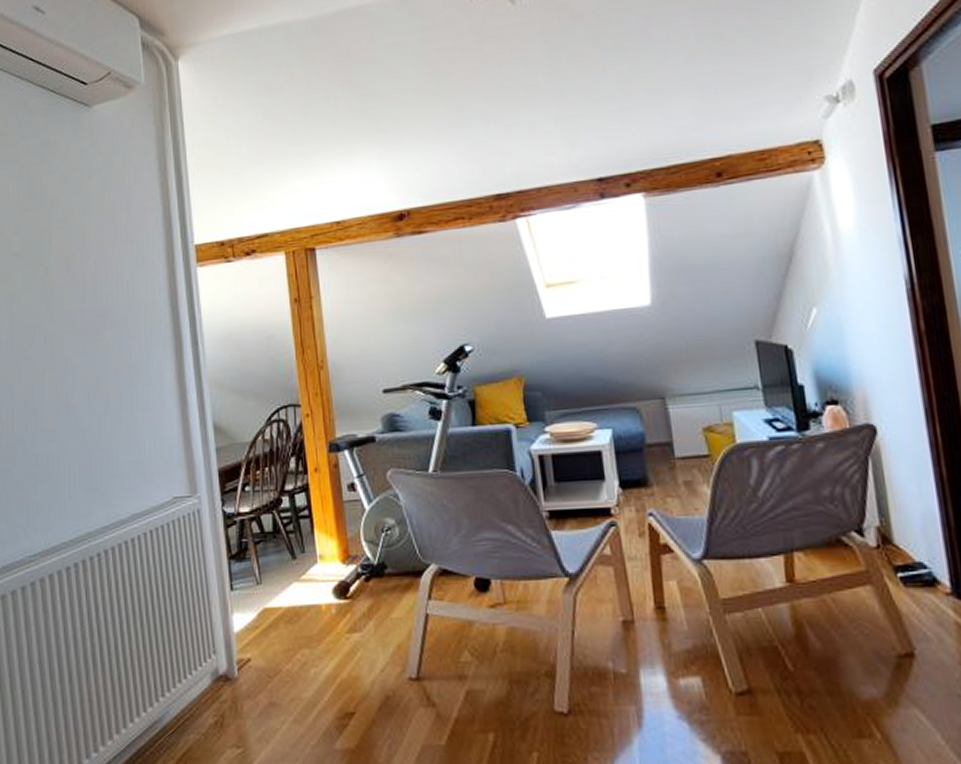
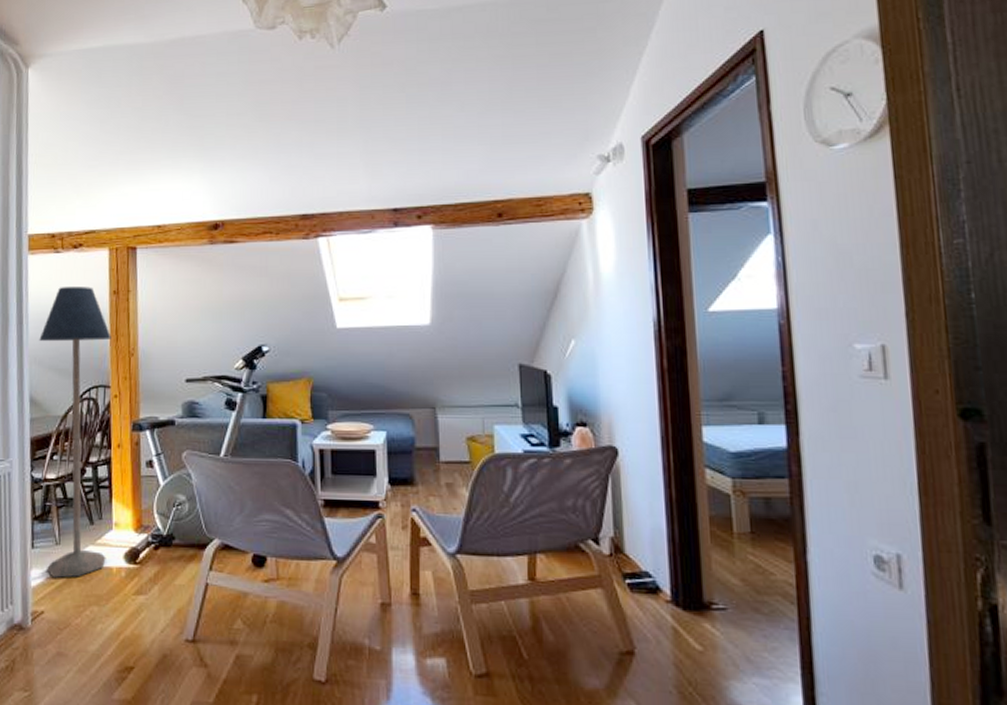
floor lamp: none [217,296,313,621] -> present [39,287,111,578]

